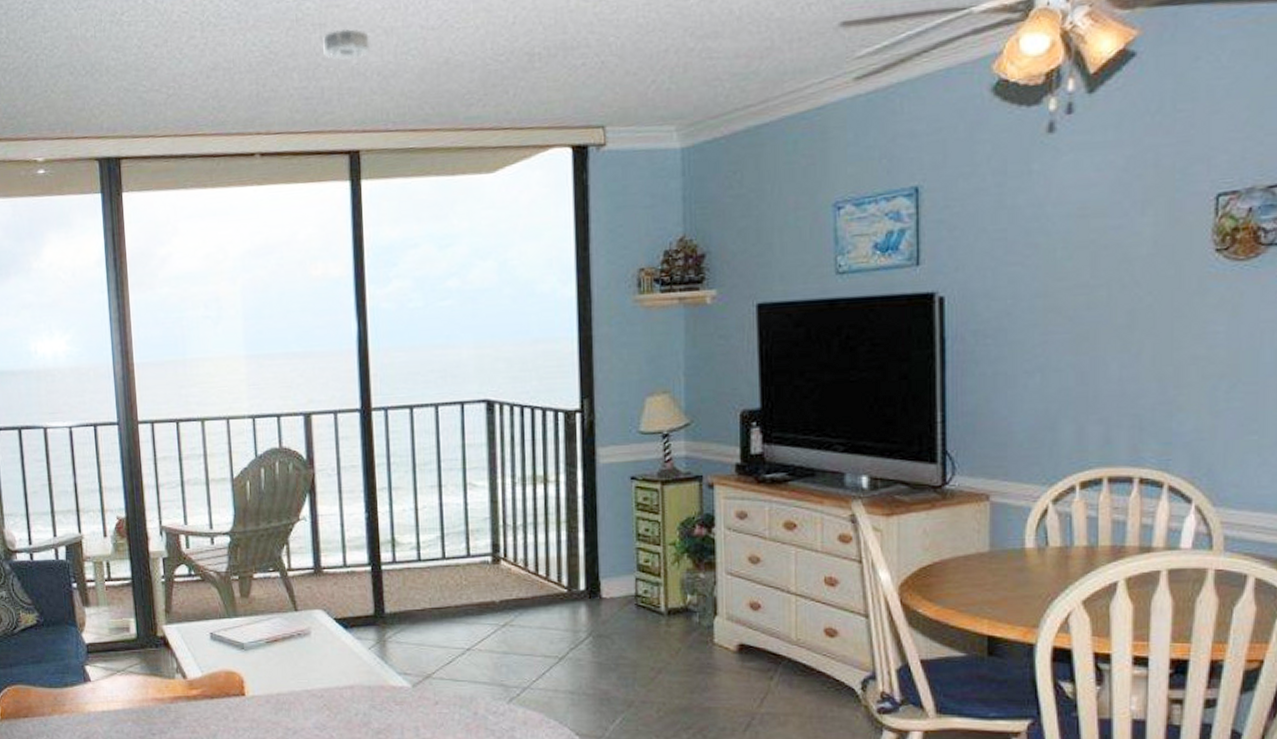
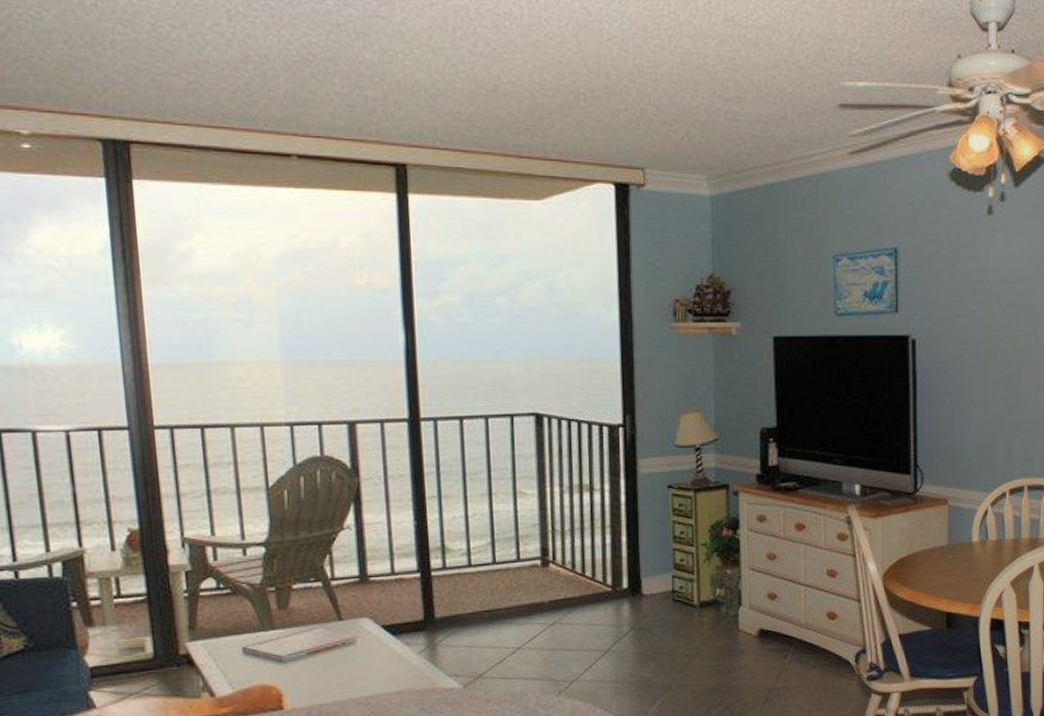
smoke detector: present [323,28,370,61] -> none [366,41,417,73]

